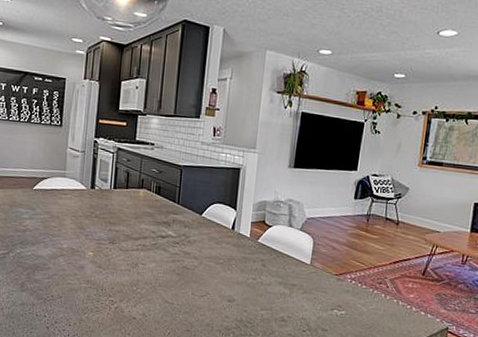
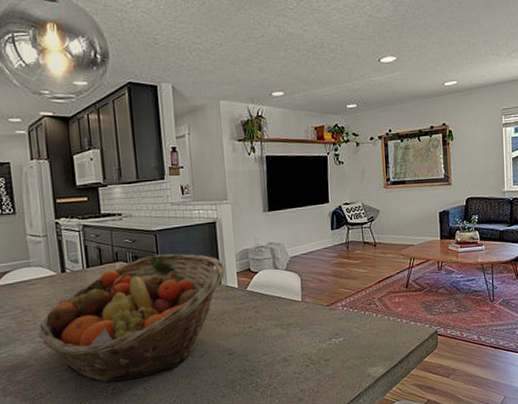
fruit basket: none [60,188,241,304] -> present [38,253,226,383]

